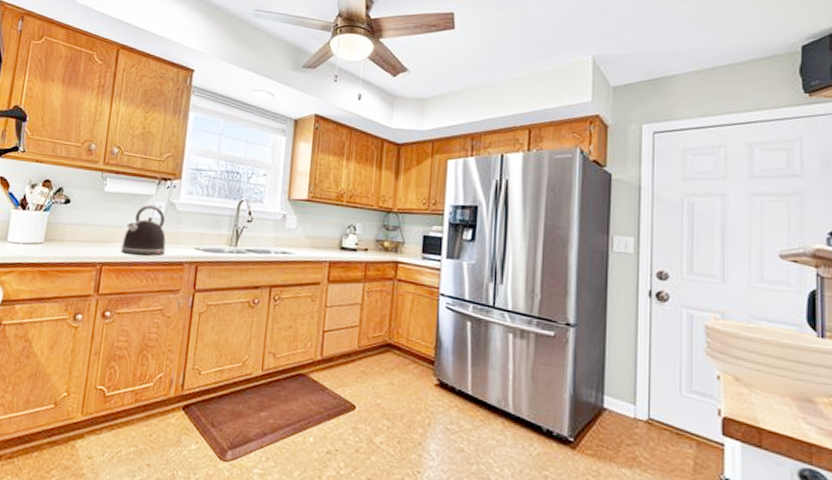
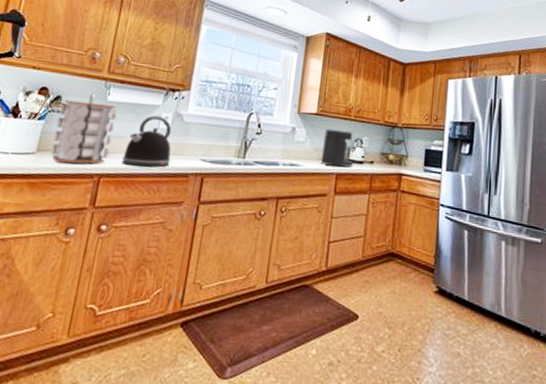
spice rack: none [56,184,114,254] -> present [49,93,117,165]
coffee maker: none [312,215,346,255] -> present [320,128,353,168]

